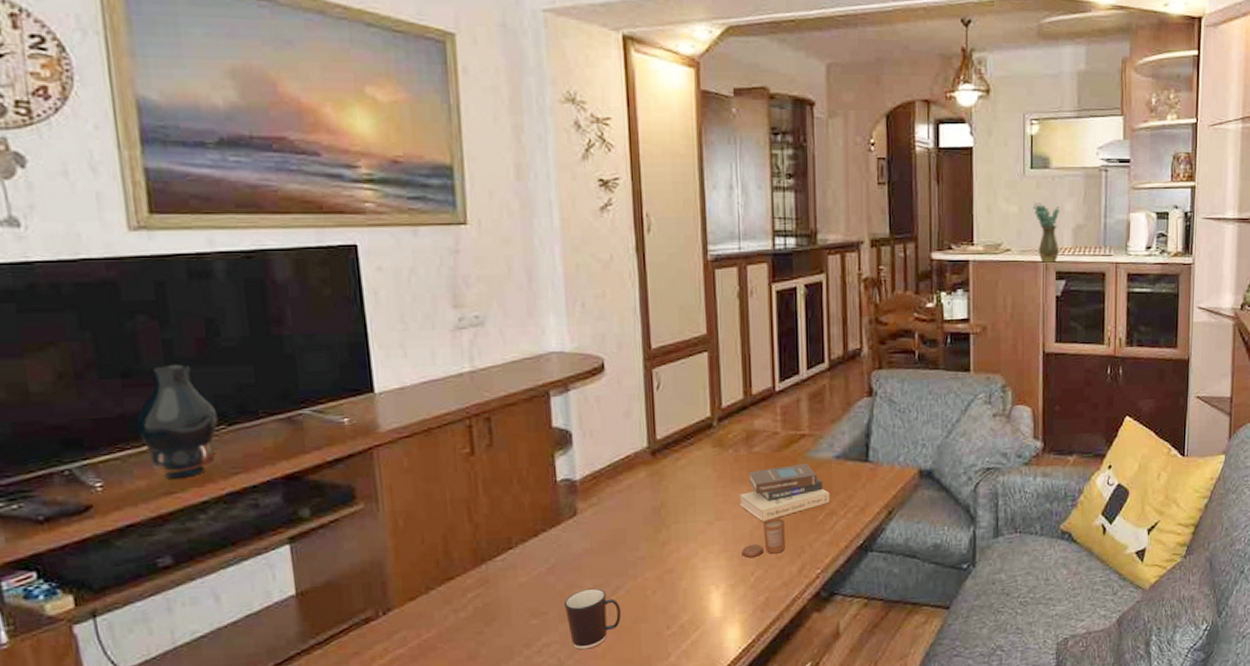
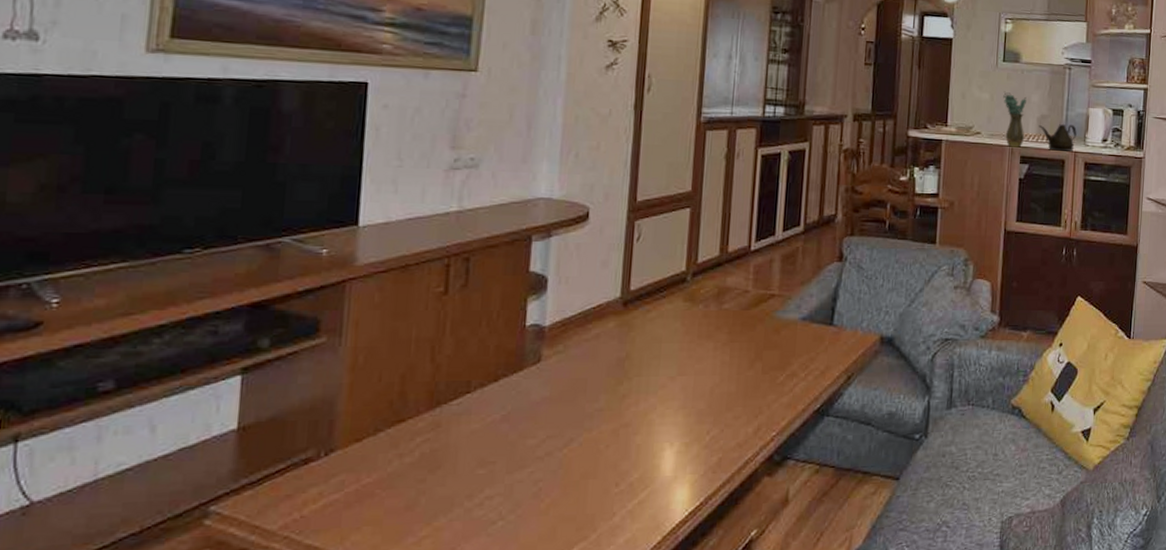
vase: present [134,363,220,479] -> none [107,184,197,299]
mug: present [563,588,622,650] -> none [513,439,572,504]
books: present [739,462,830,522] -> none [704,322,793,379]
candle: present [742,518,785,557] -> none [700,376,746,415]
teapot: none [1074,232,1117,263] -> present [1038,123,1077,152]

